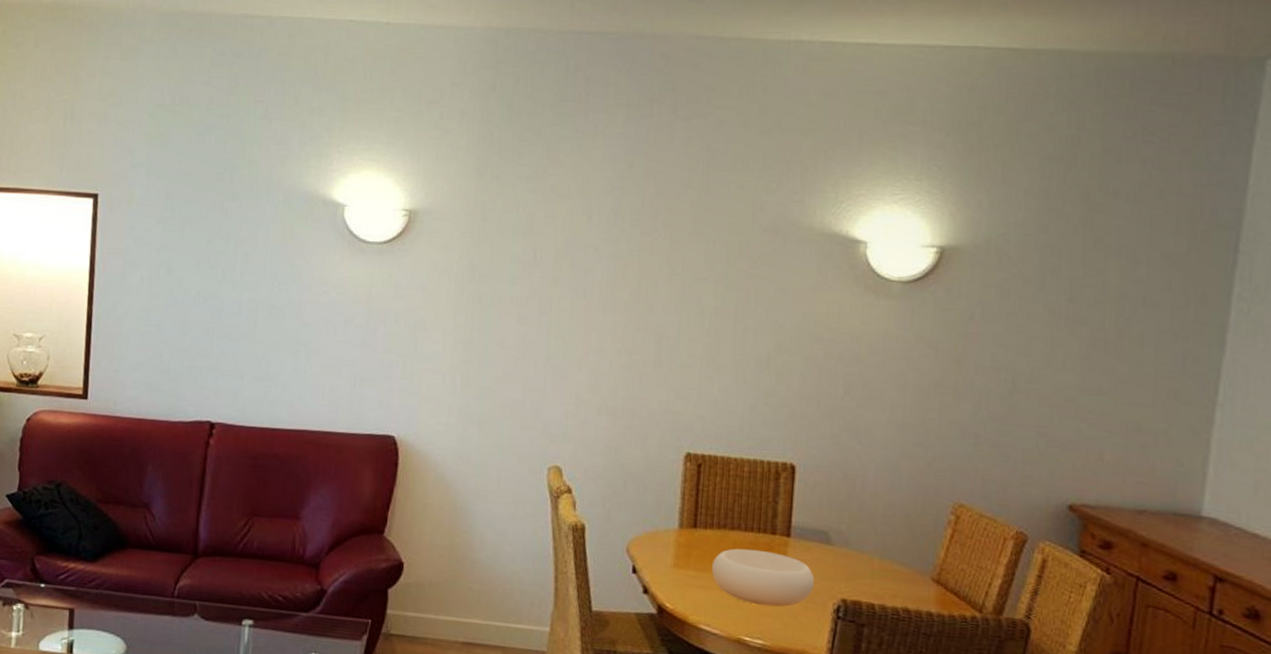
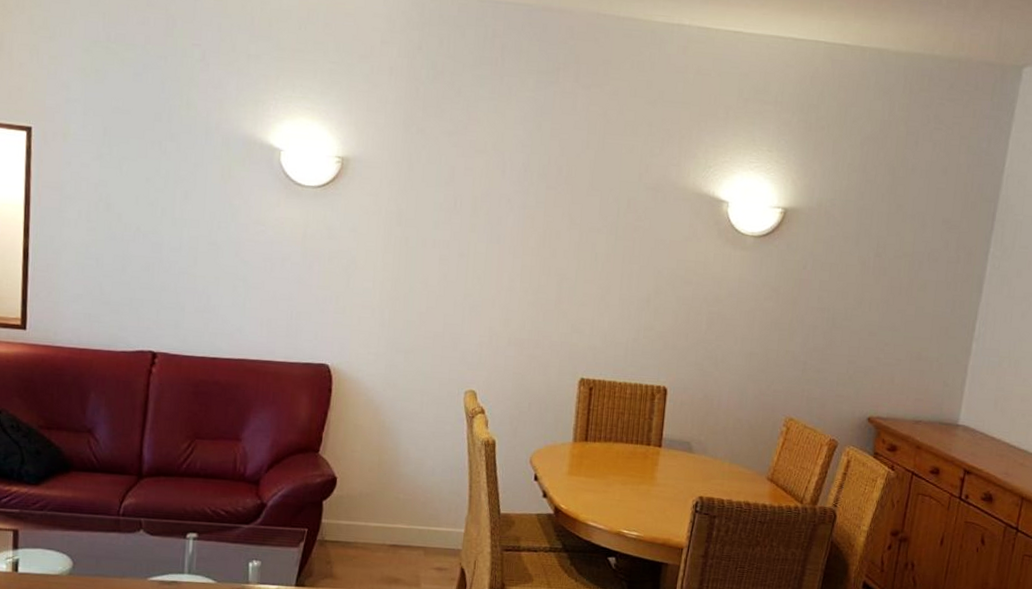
bowl: present [711,548,815,607] -> none [598,457,680,505]

